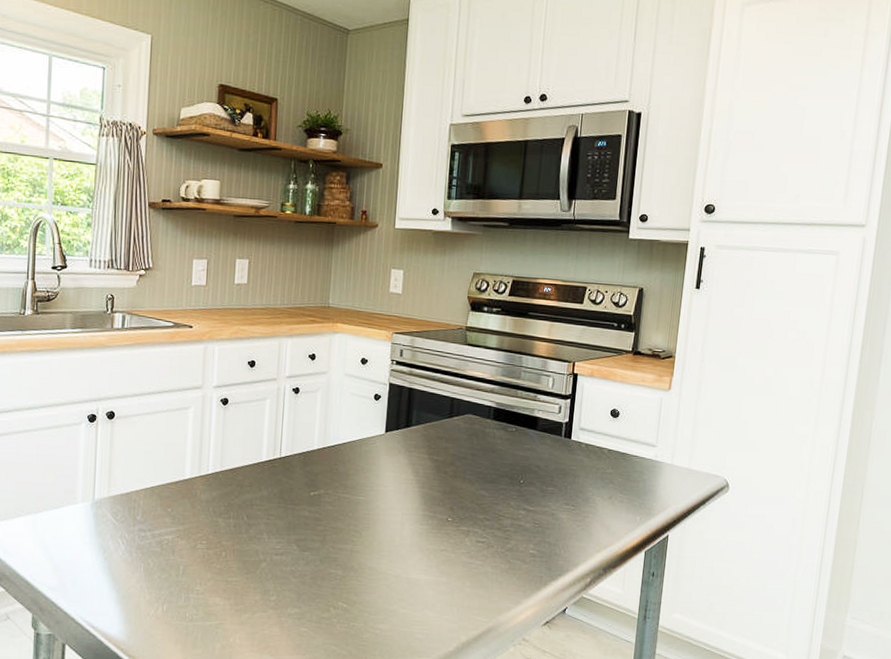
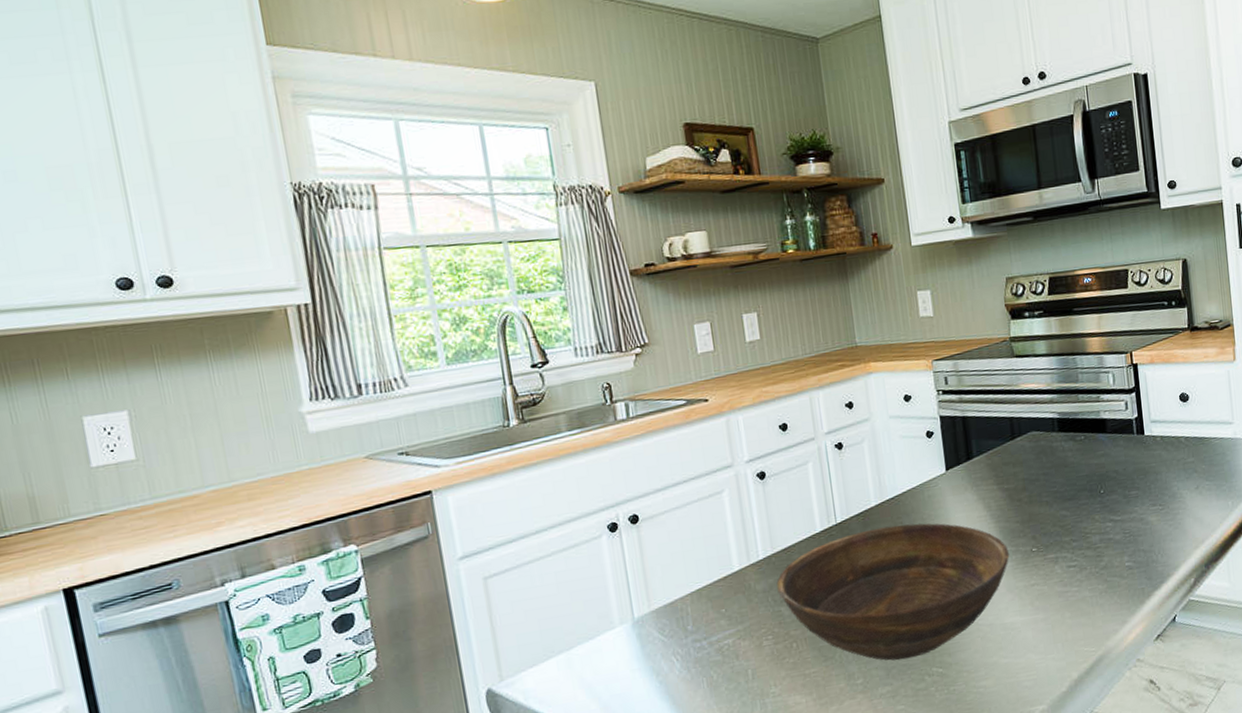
bowl: none [218,469,427,589] -> present [776,523,1010,661]

